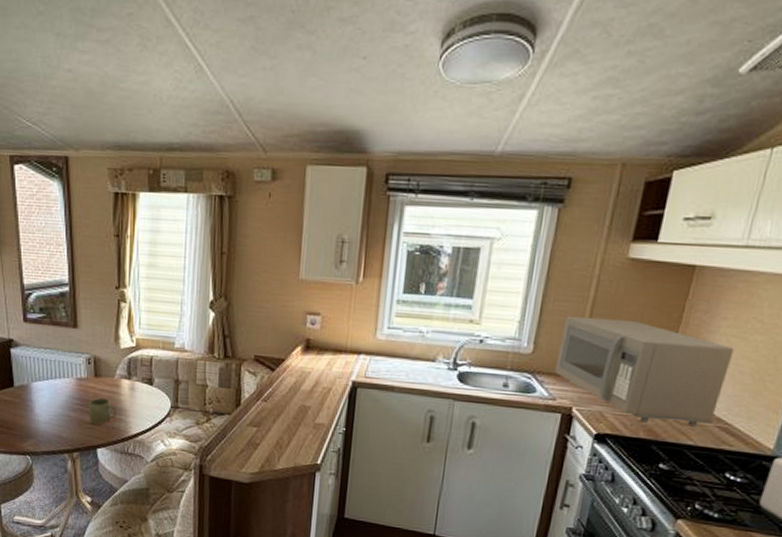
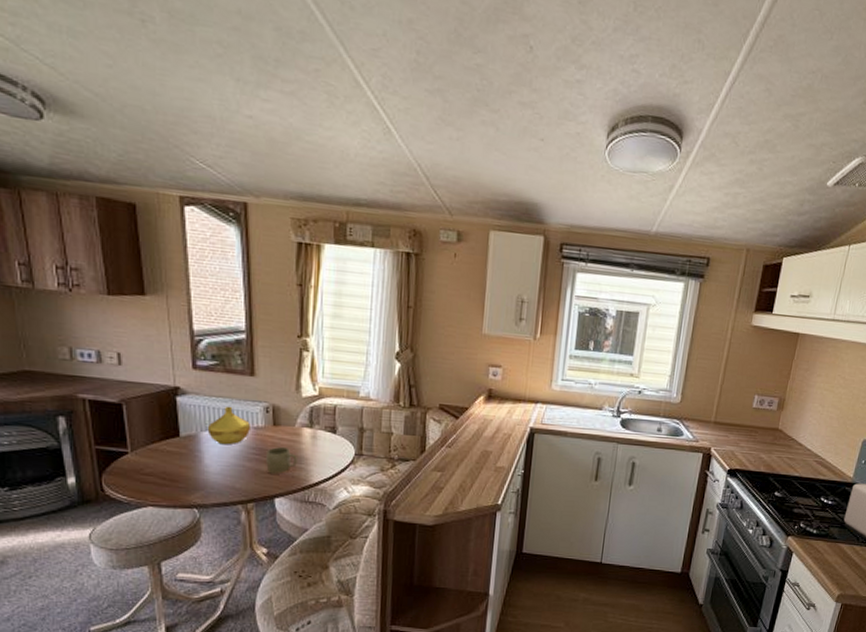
vase: none [37,357,75,396] -> present [207,406,252,445]
microwave: present [554,316,734,427] -> none [697,372,826,462]

